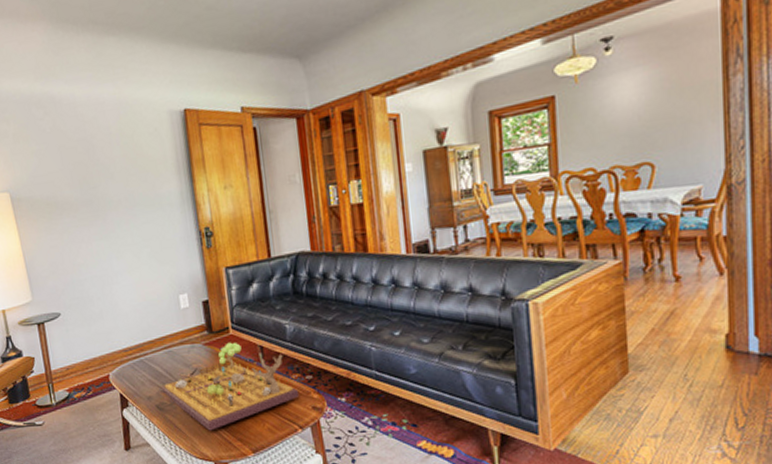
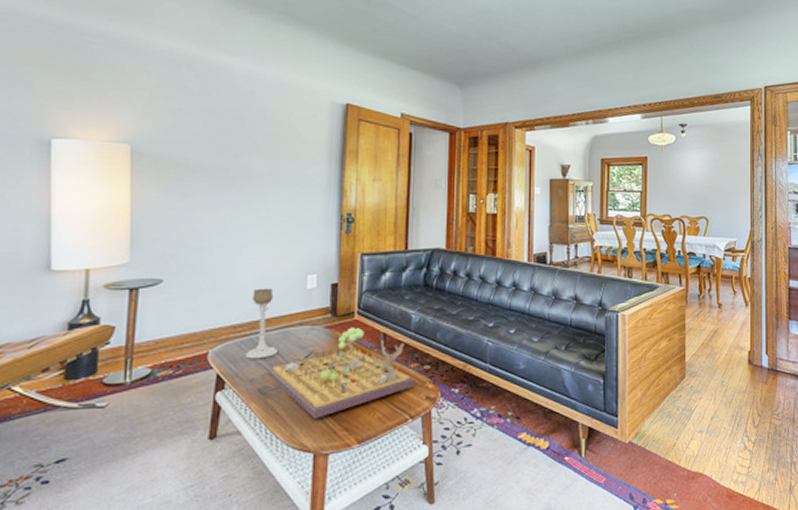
candle holder: none [134,311,166,379] -> present [246,288,278,359]

